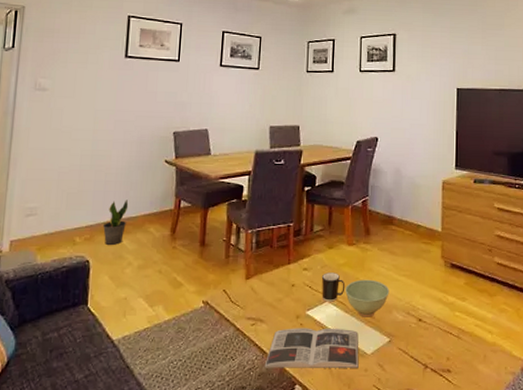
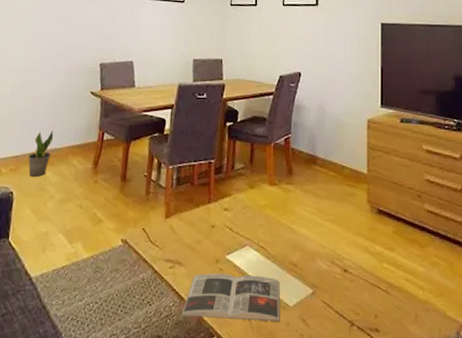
mug: present [321,272,346,302] -> none [242,214,267,246]
bowl: present [345,279,390,317] -> none [267,222,313,265]

